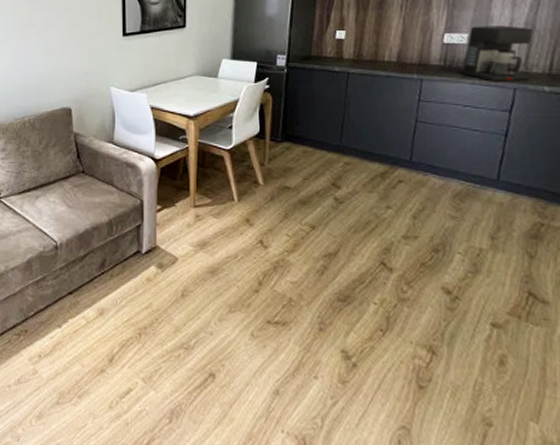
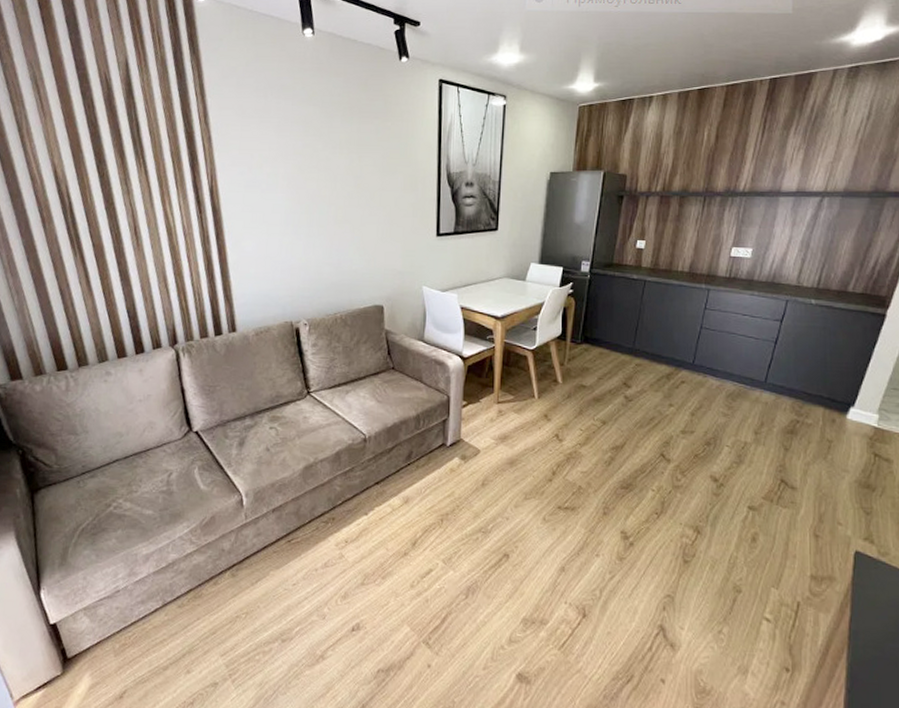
coffee maker: present [461,25,533,82] -> none [744,241,807,295]

